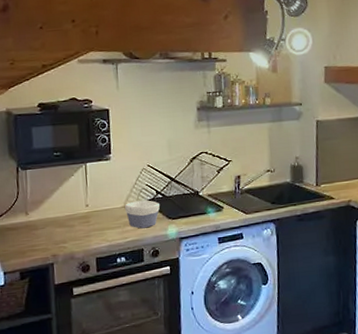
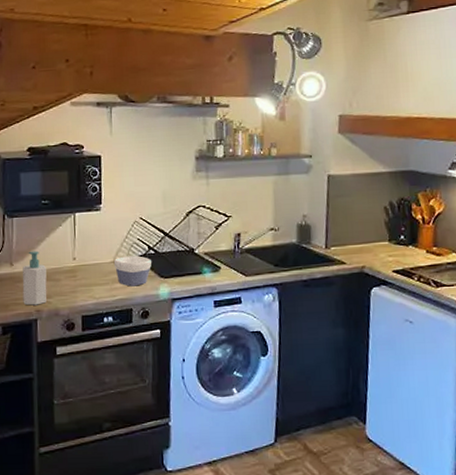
soap bottle: none [38,200,62,251] -> present [22,251,47,306]

